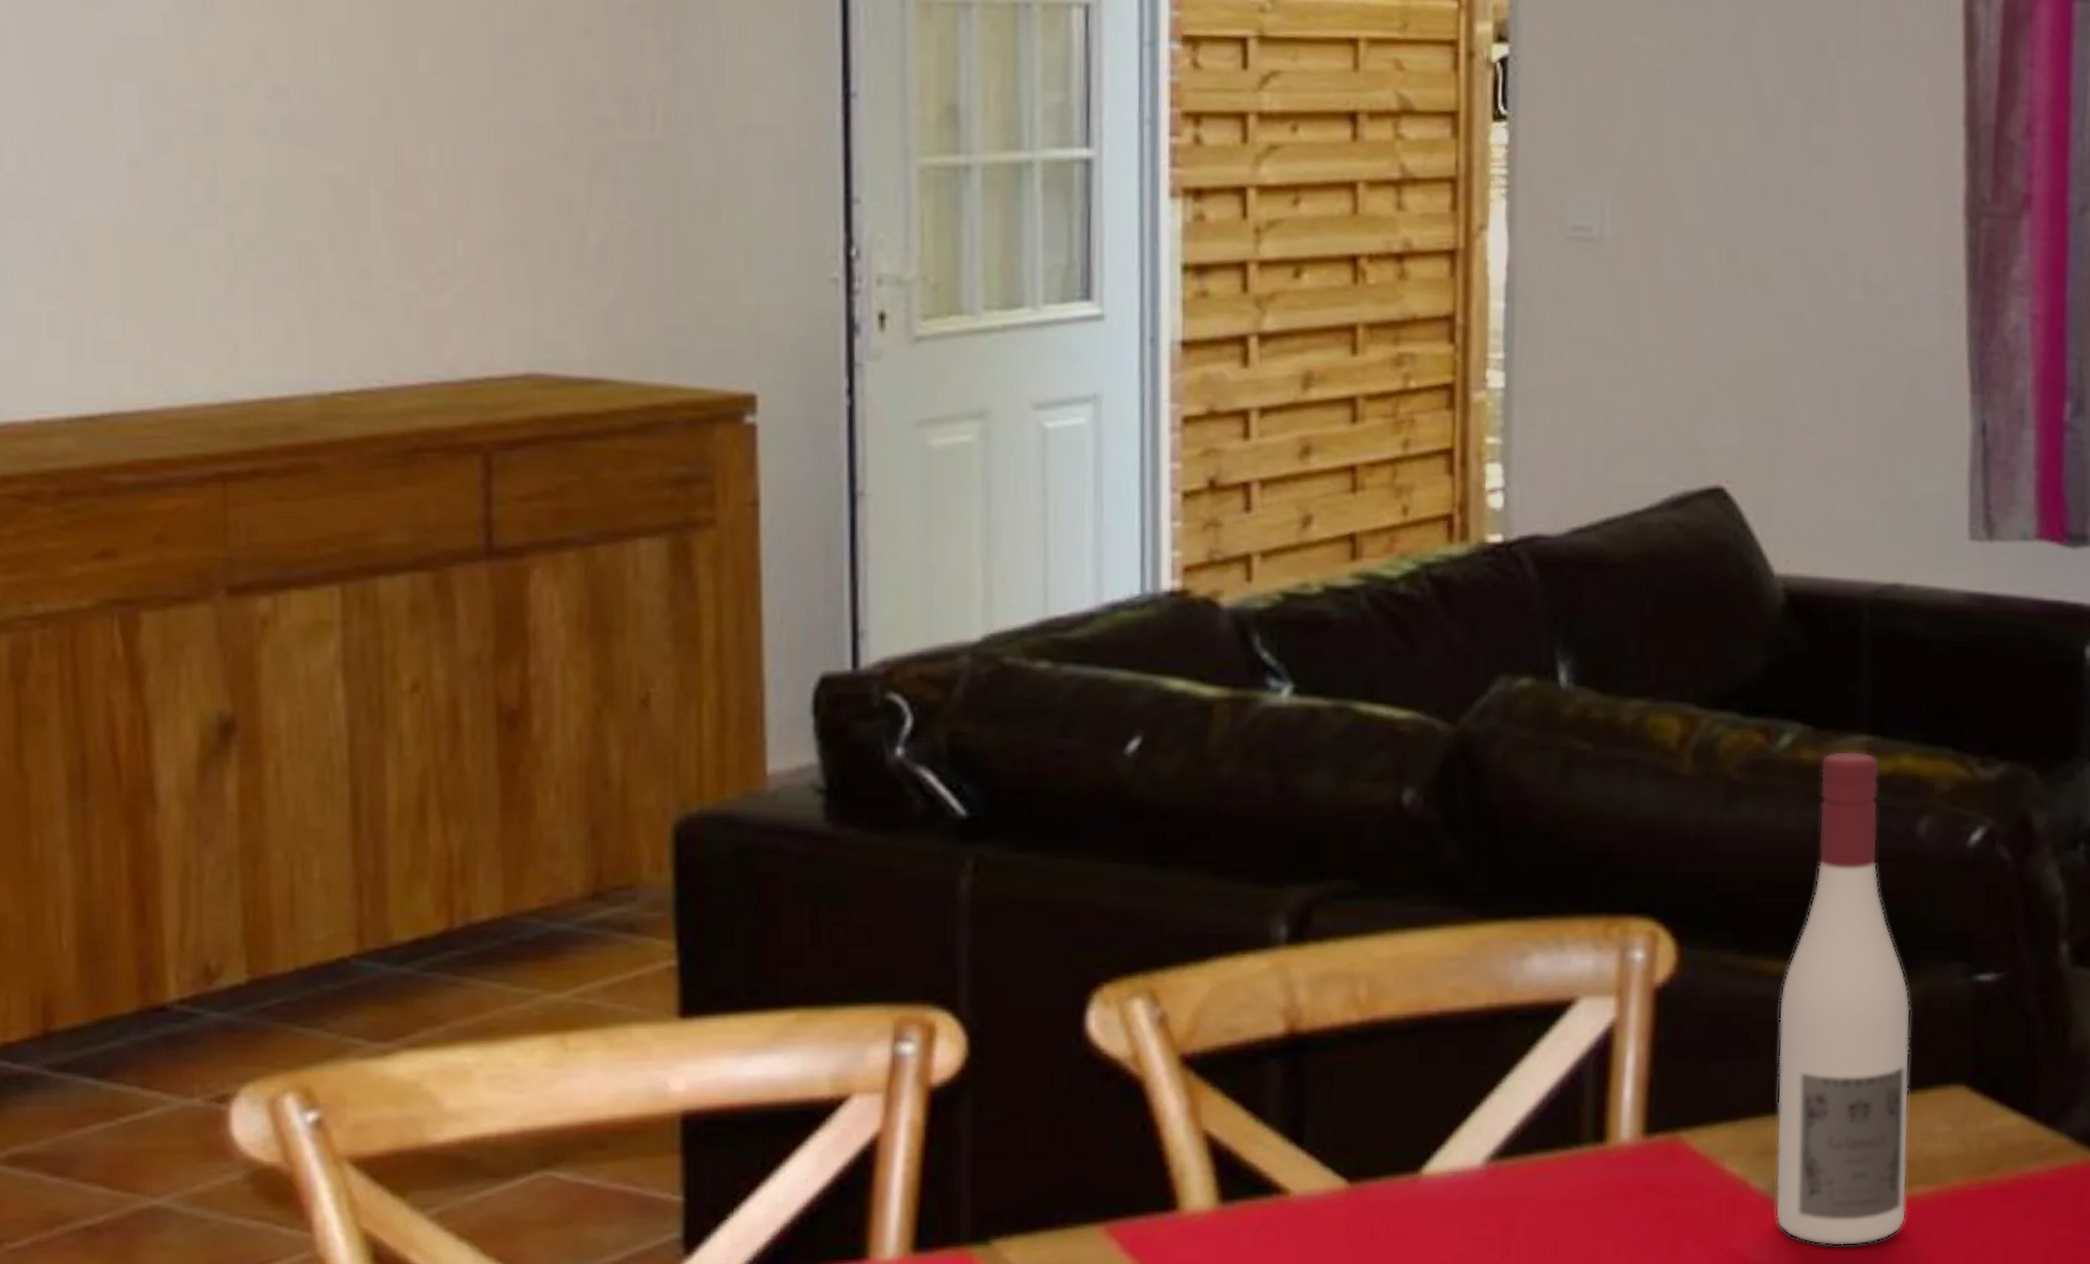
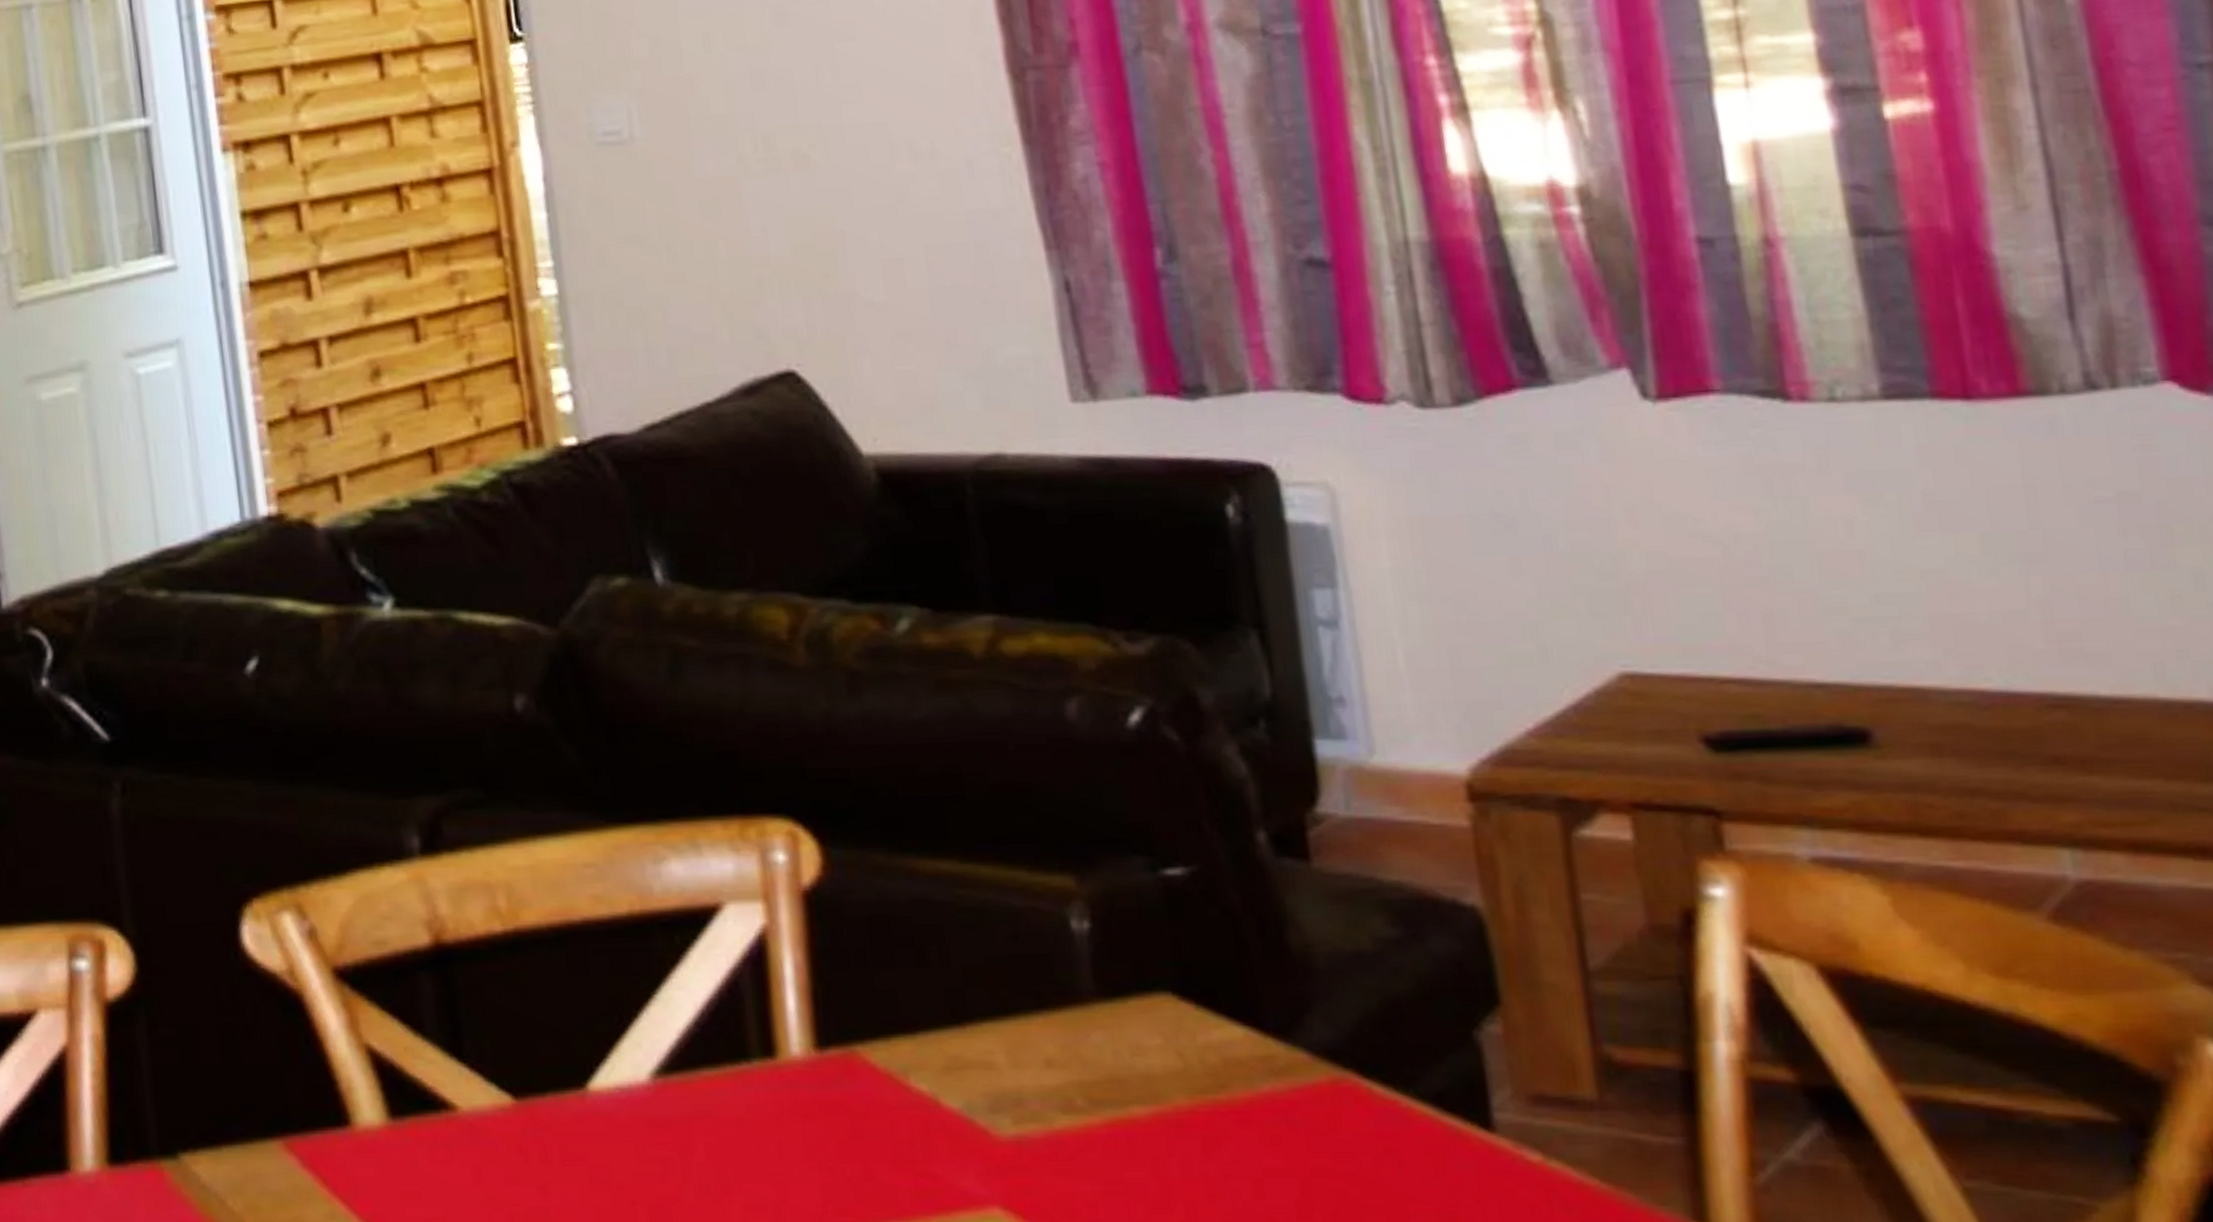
wine bottle: present [1775,750,1911,1246] -> none [941,631,1127,1173]

